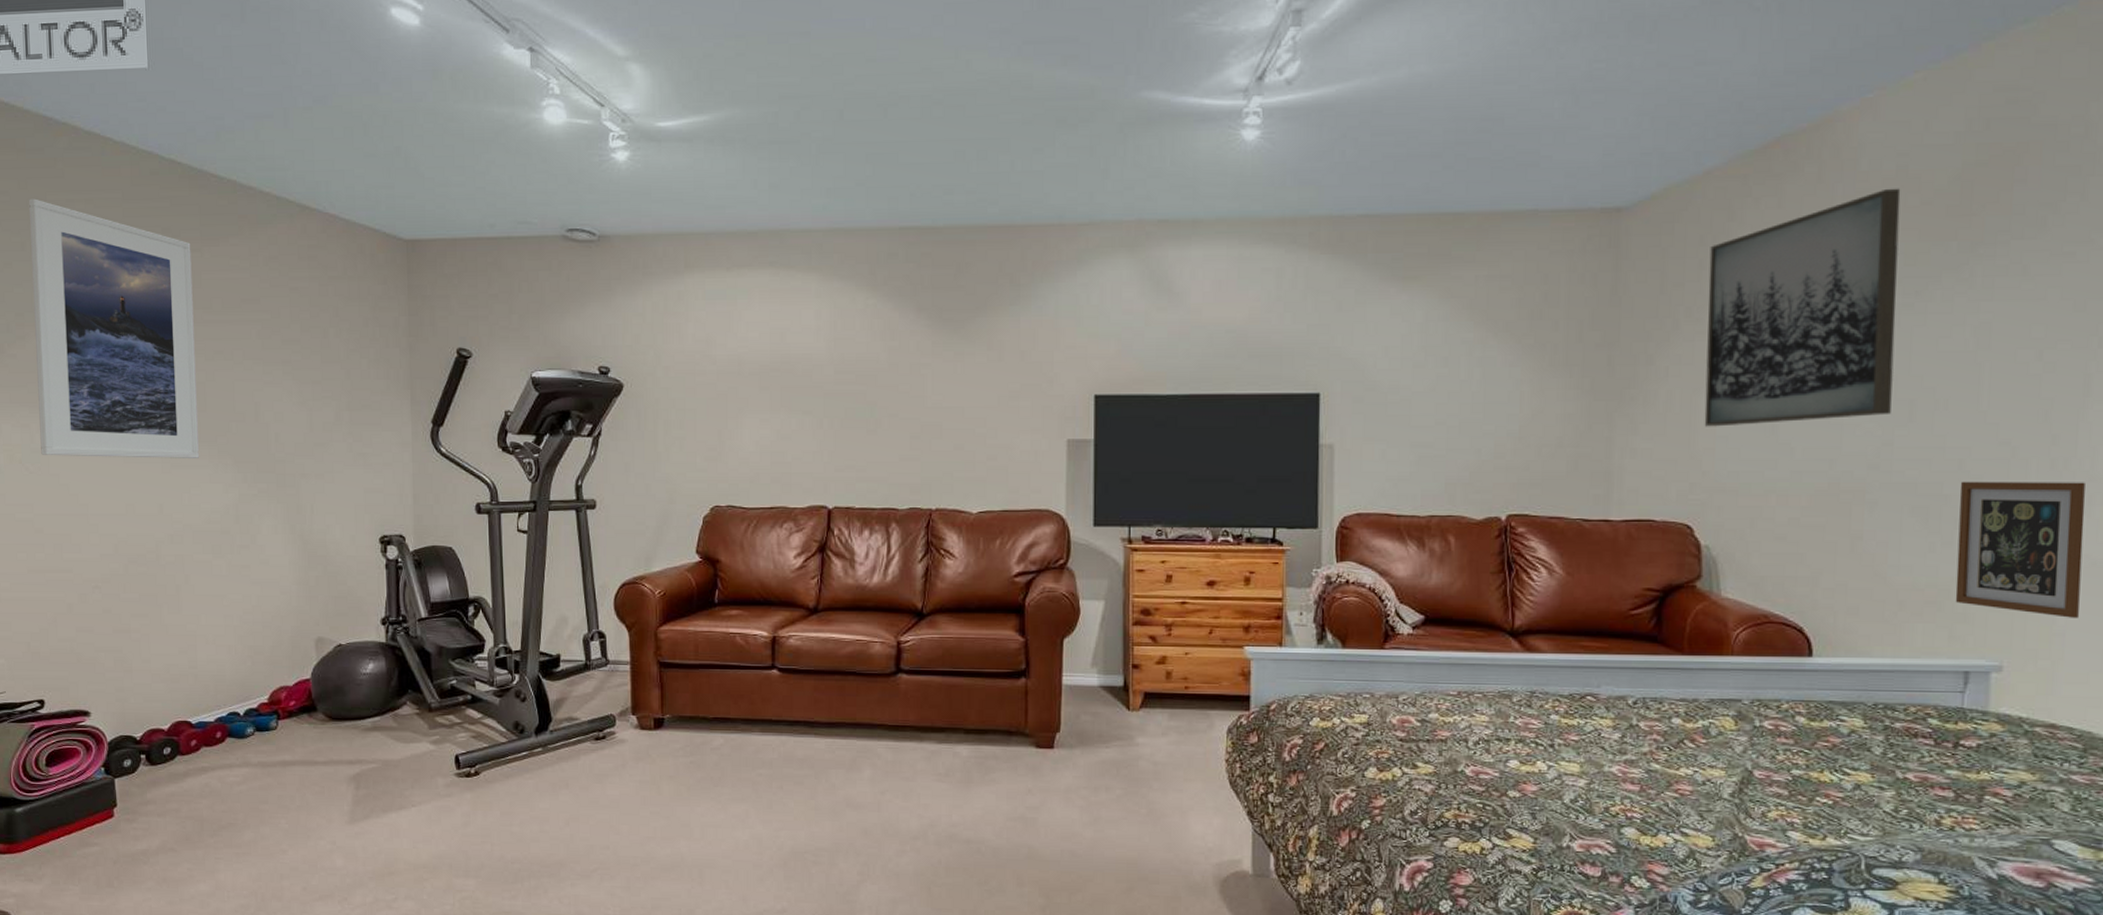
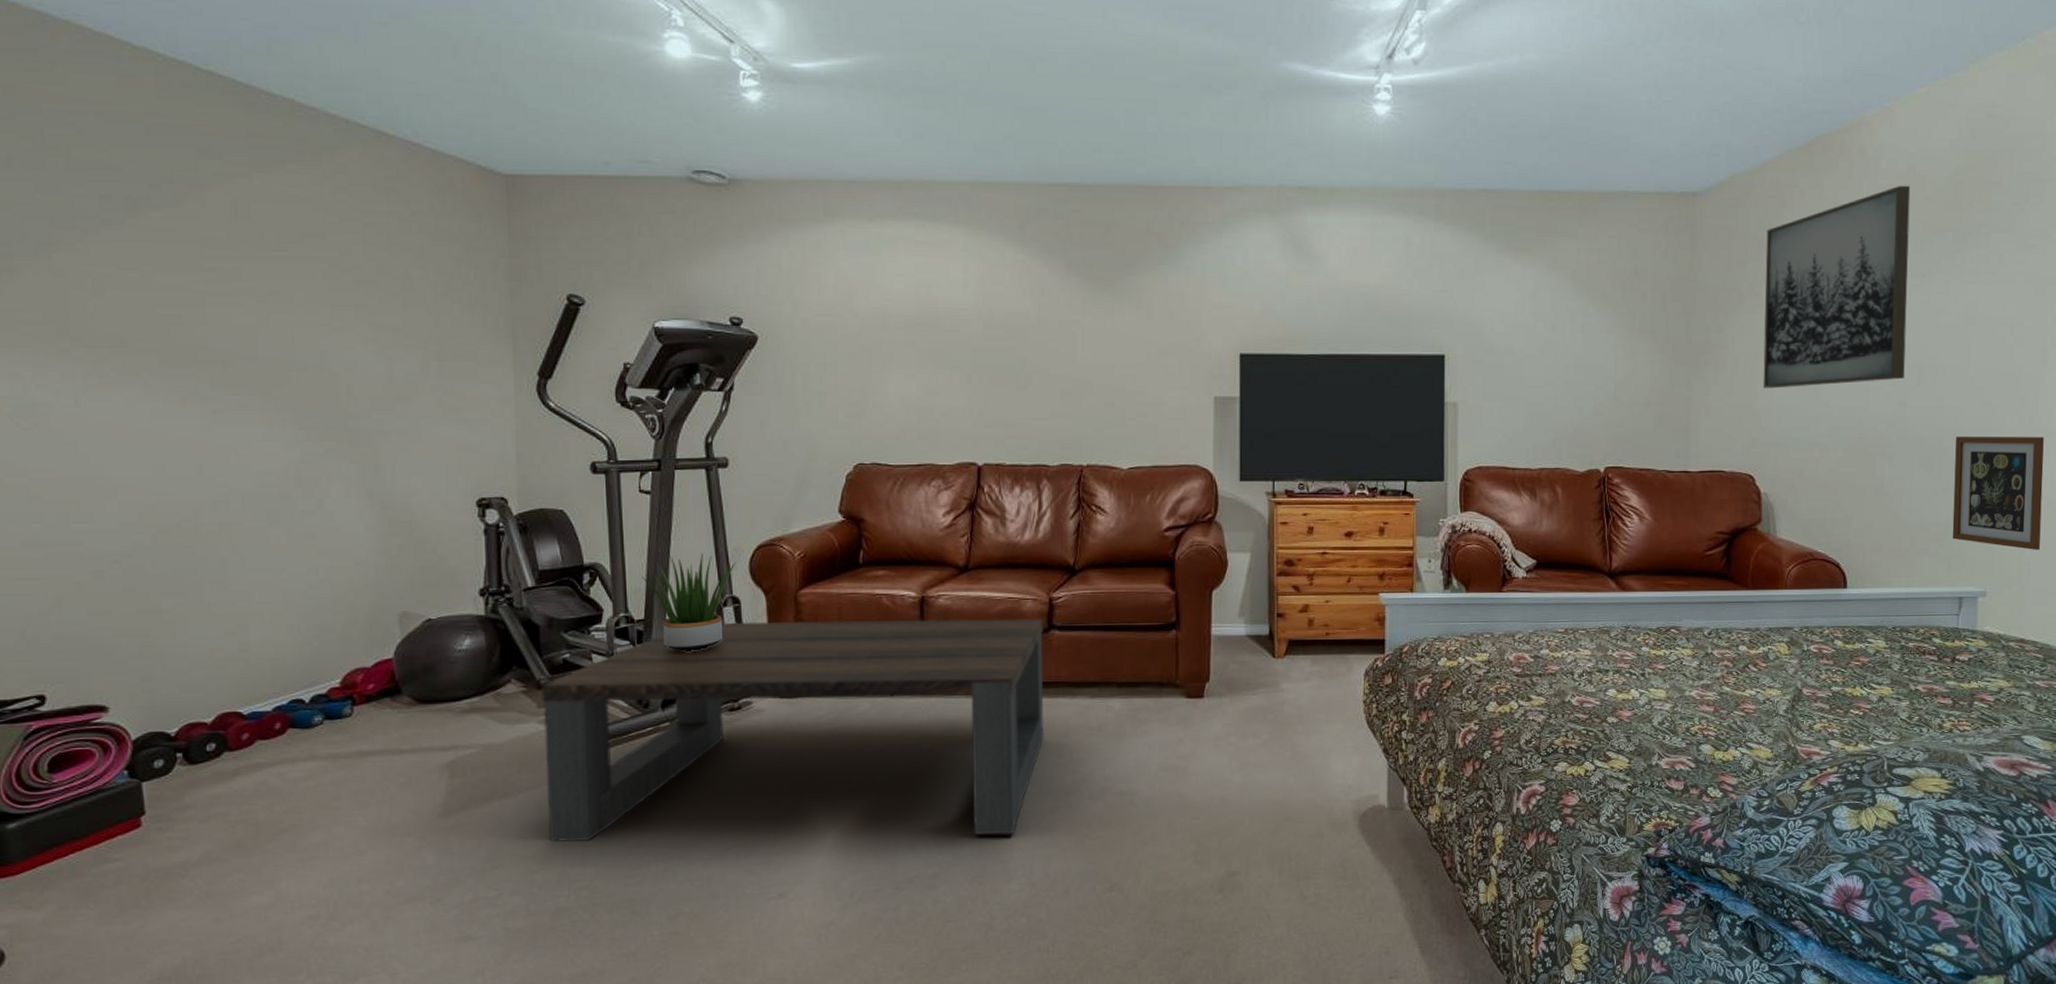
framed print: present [29,198,200,458] -> none [18,107,251,413]
coffee table: none [432,655,891,876] -> present [541,618,1044,843]
potted plant: none [519,589,602,682] -> present [642,553,736,652]

